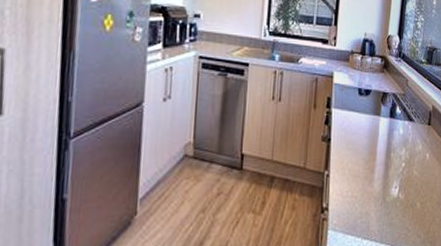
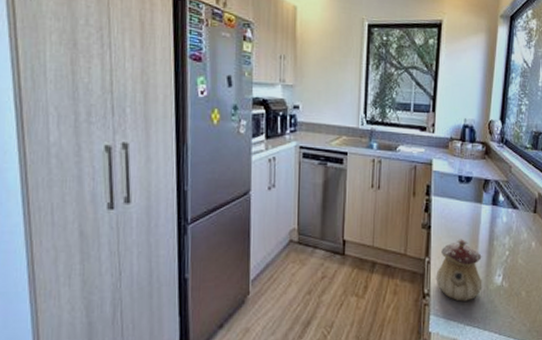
teapot: none [334,151,380,215] -> present [436,239,482,302]

